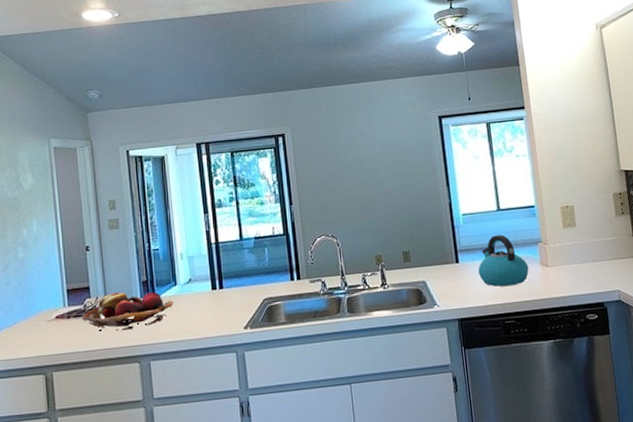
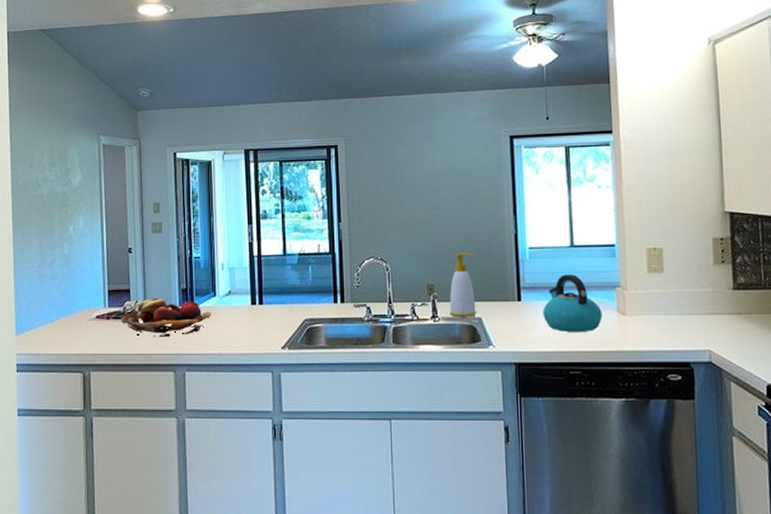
soap bottle: none [396,223,421,283] -> present [449,252,476,317]

